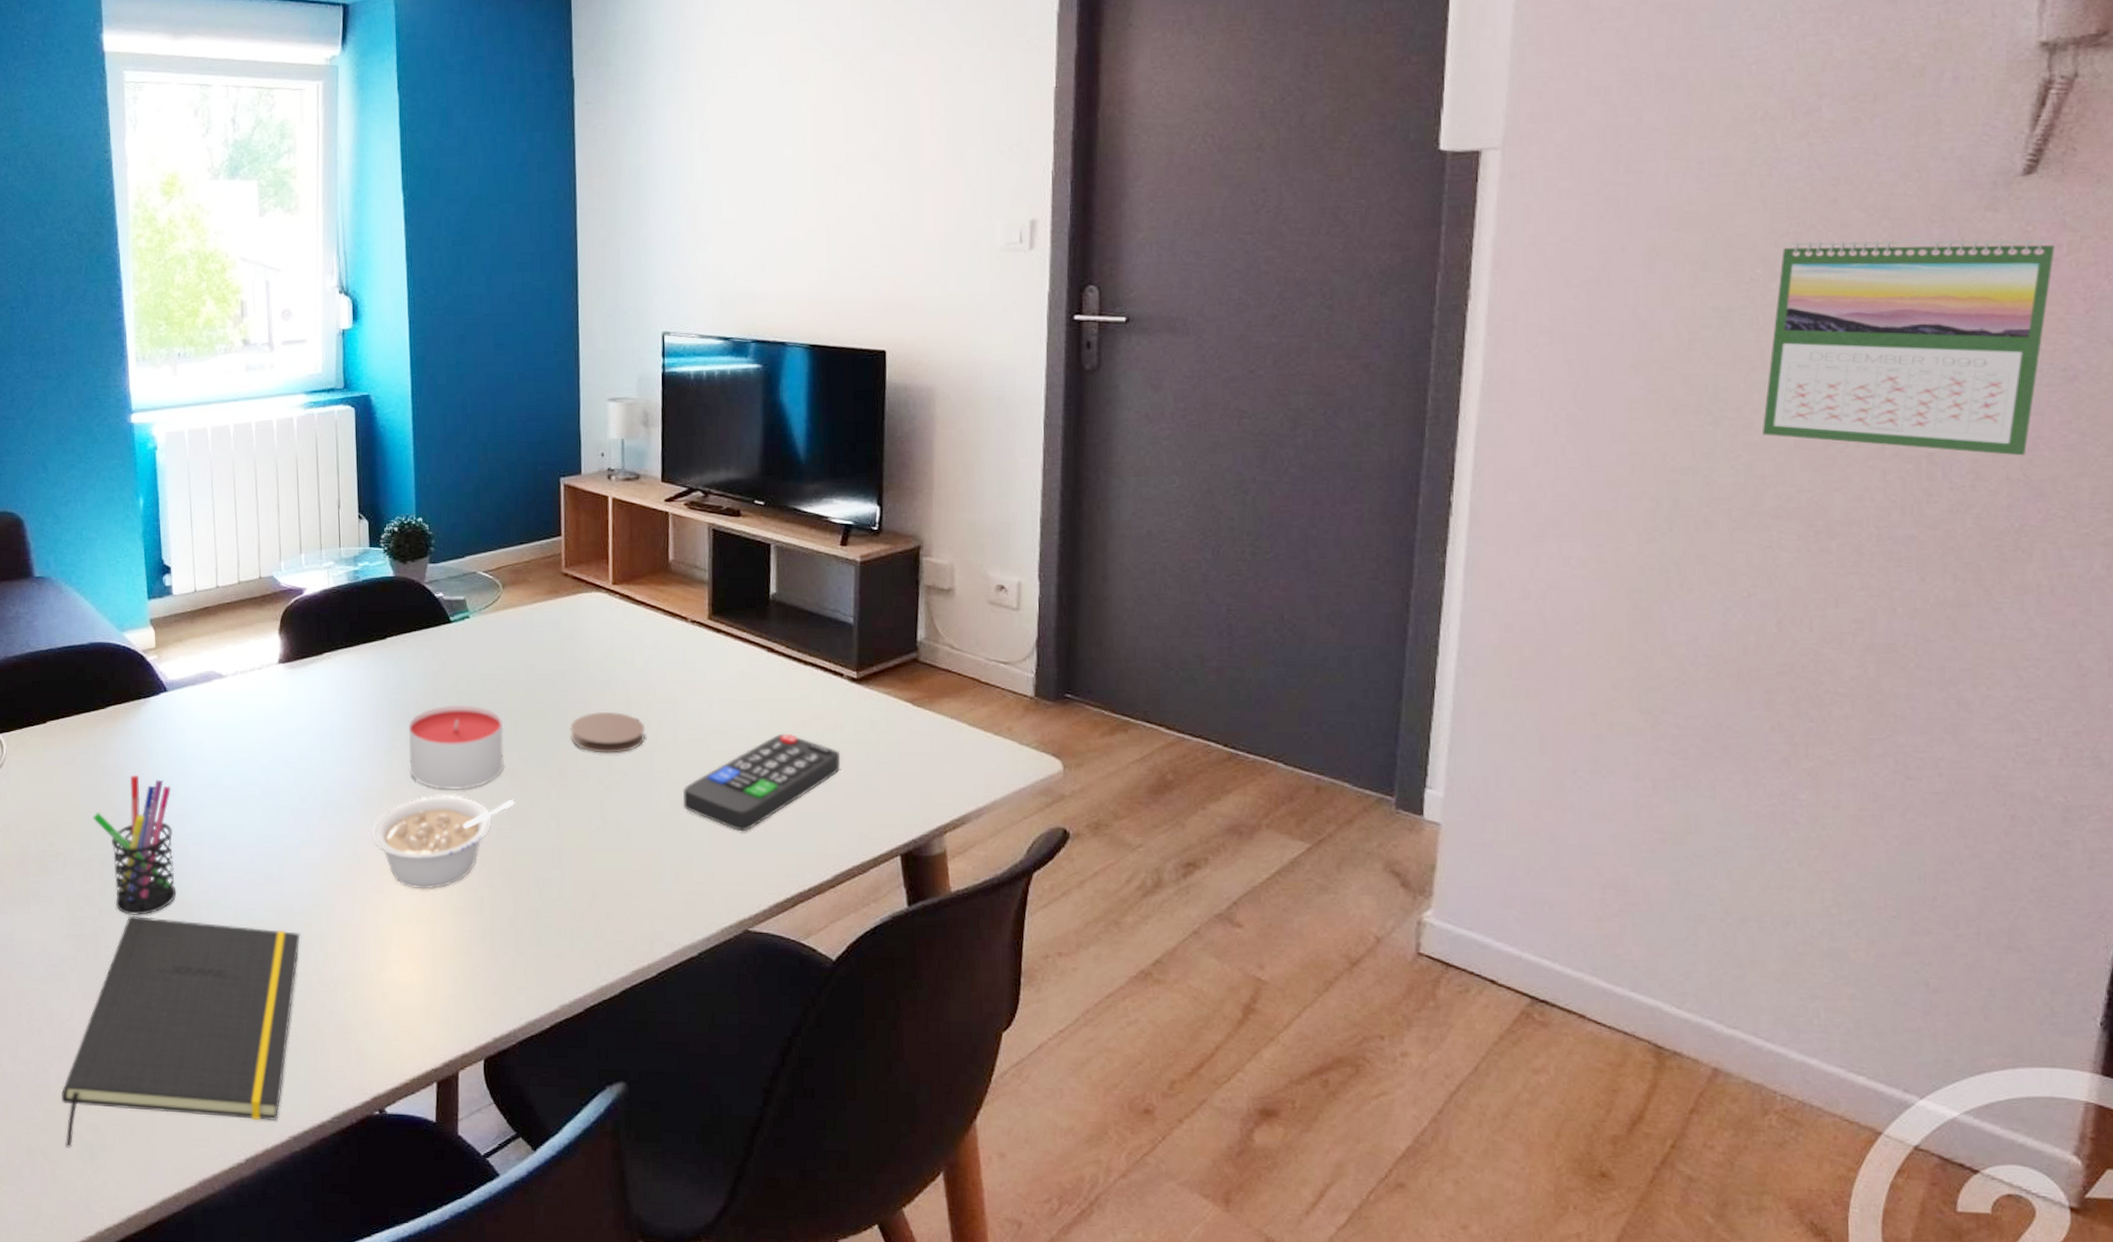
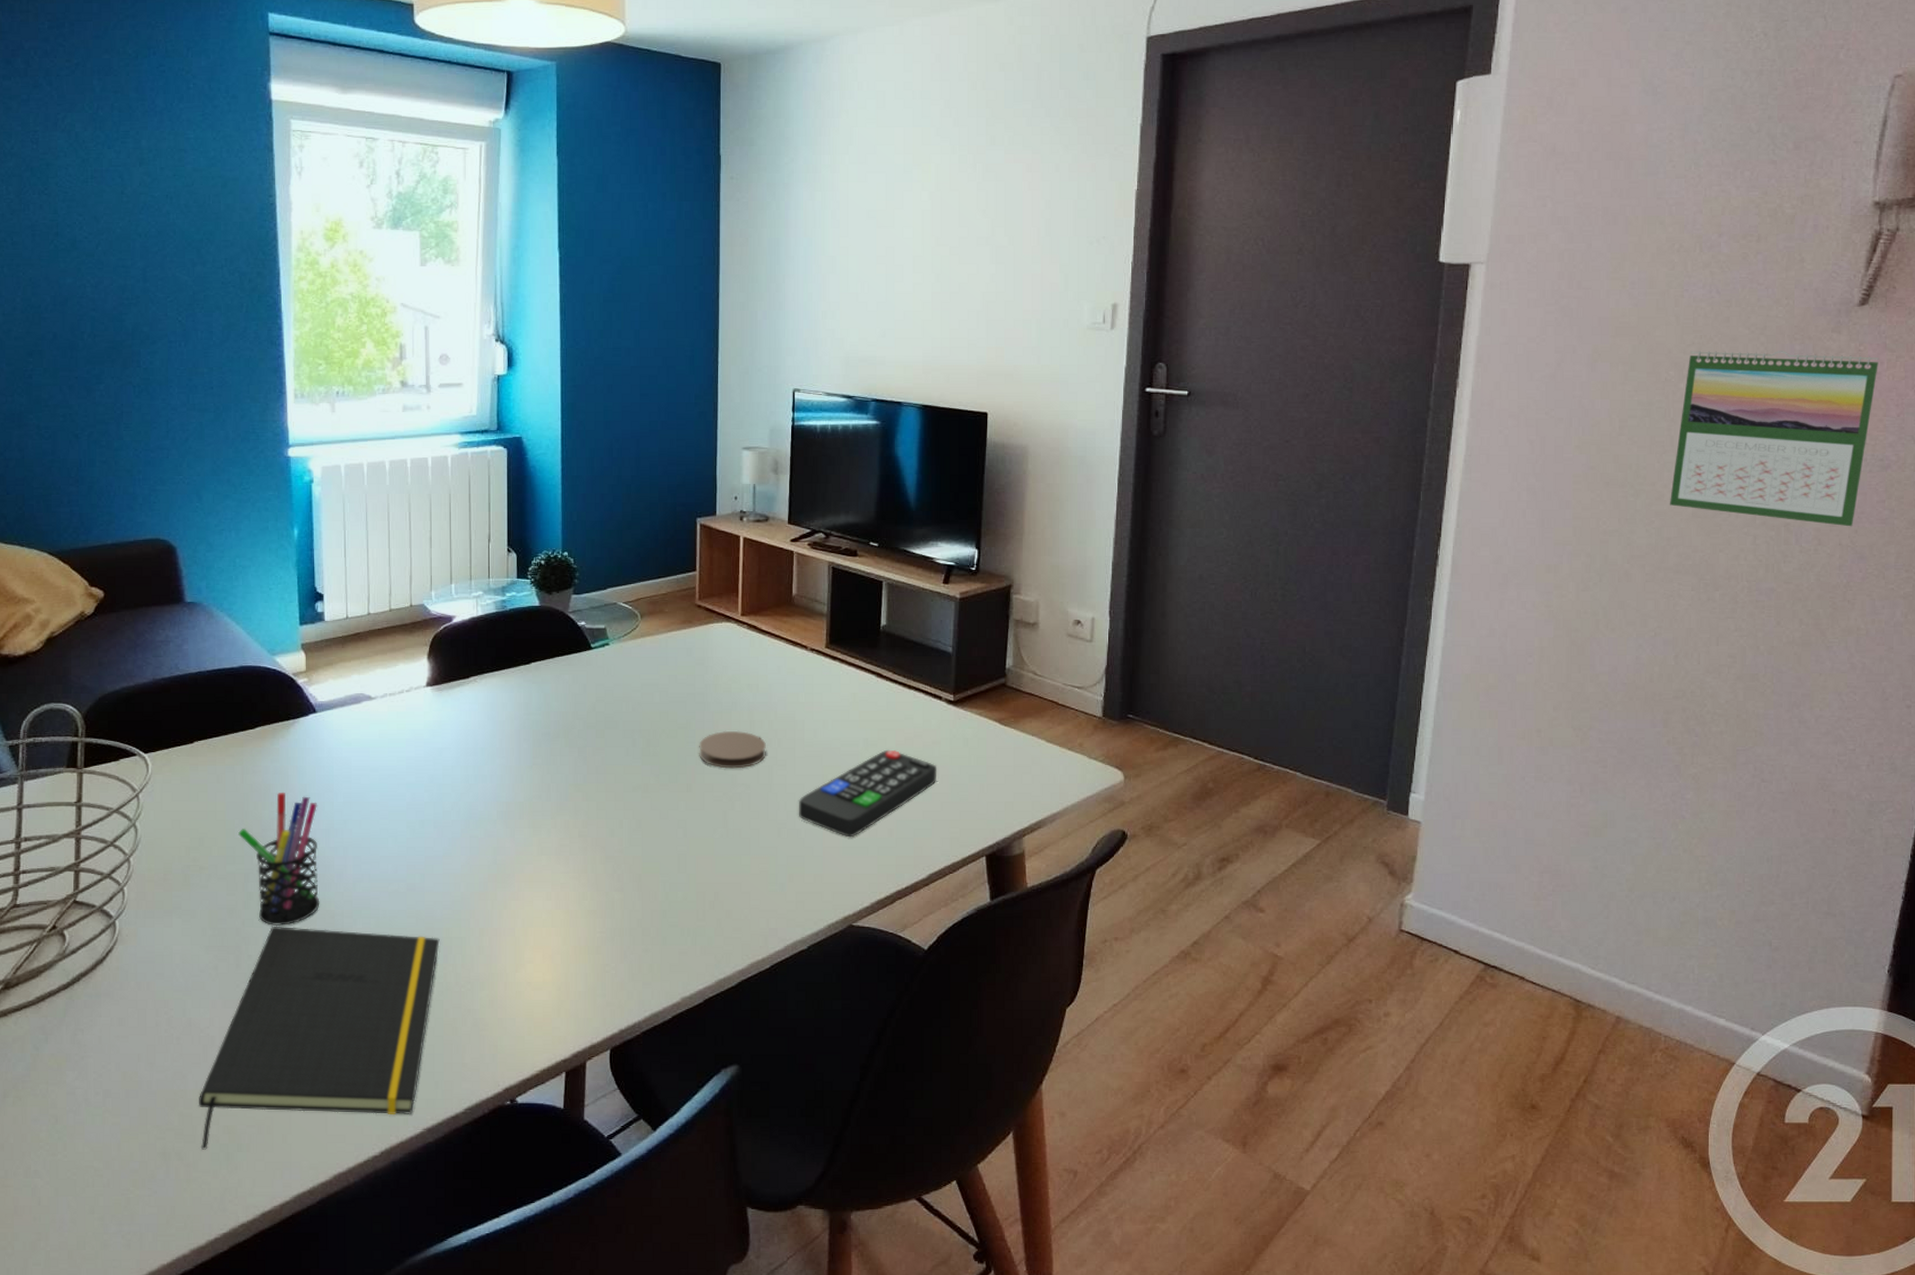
legume: present [372,795,516,890] -> none [511,808,647,895]
candle: present [409,705,504,790] -> none [549,725,638,803]

